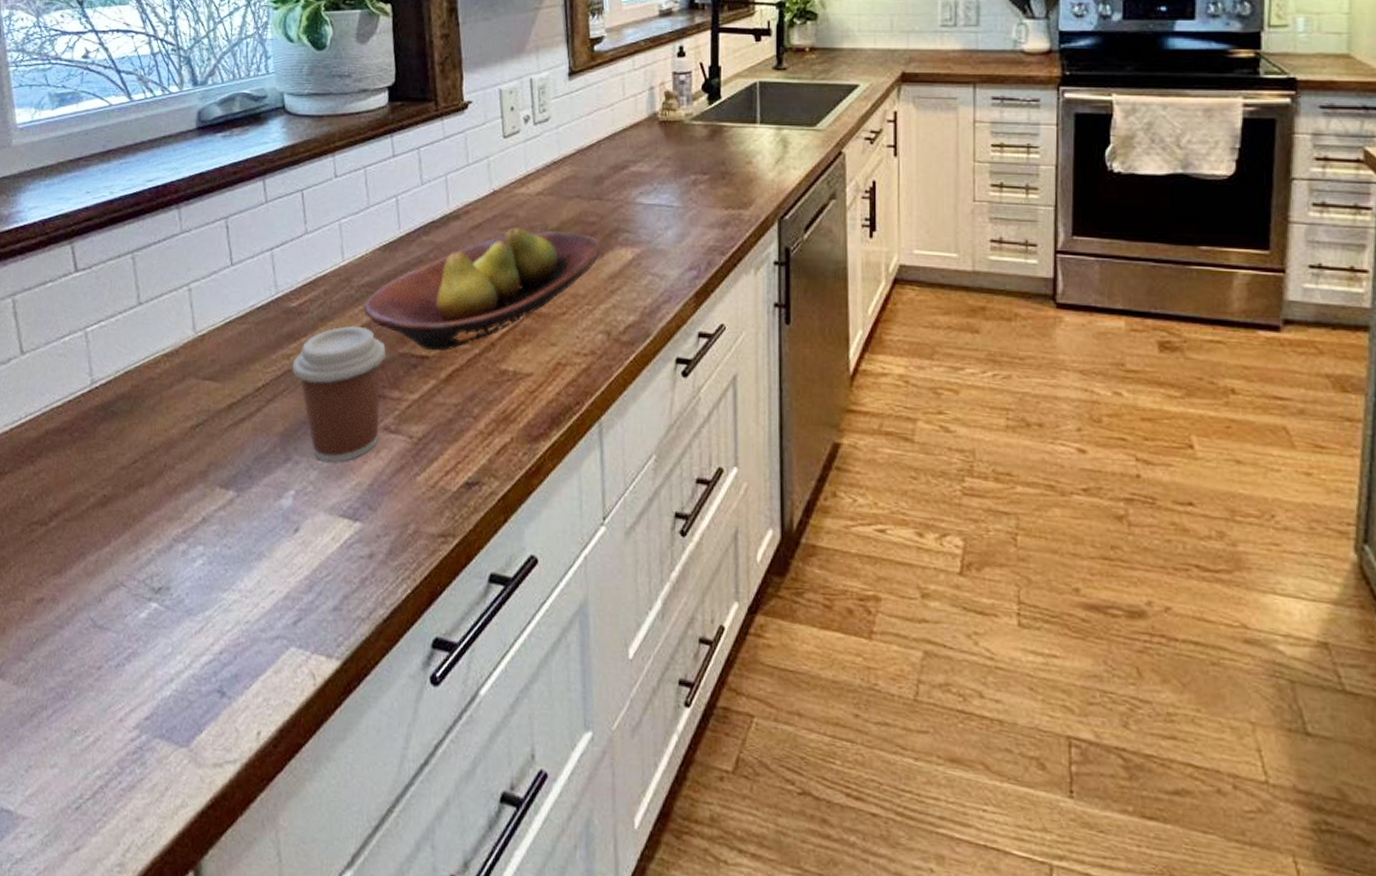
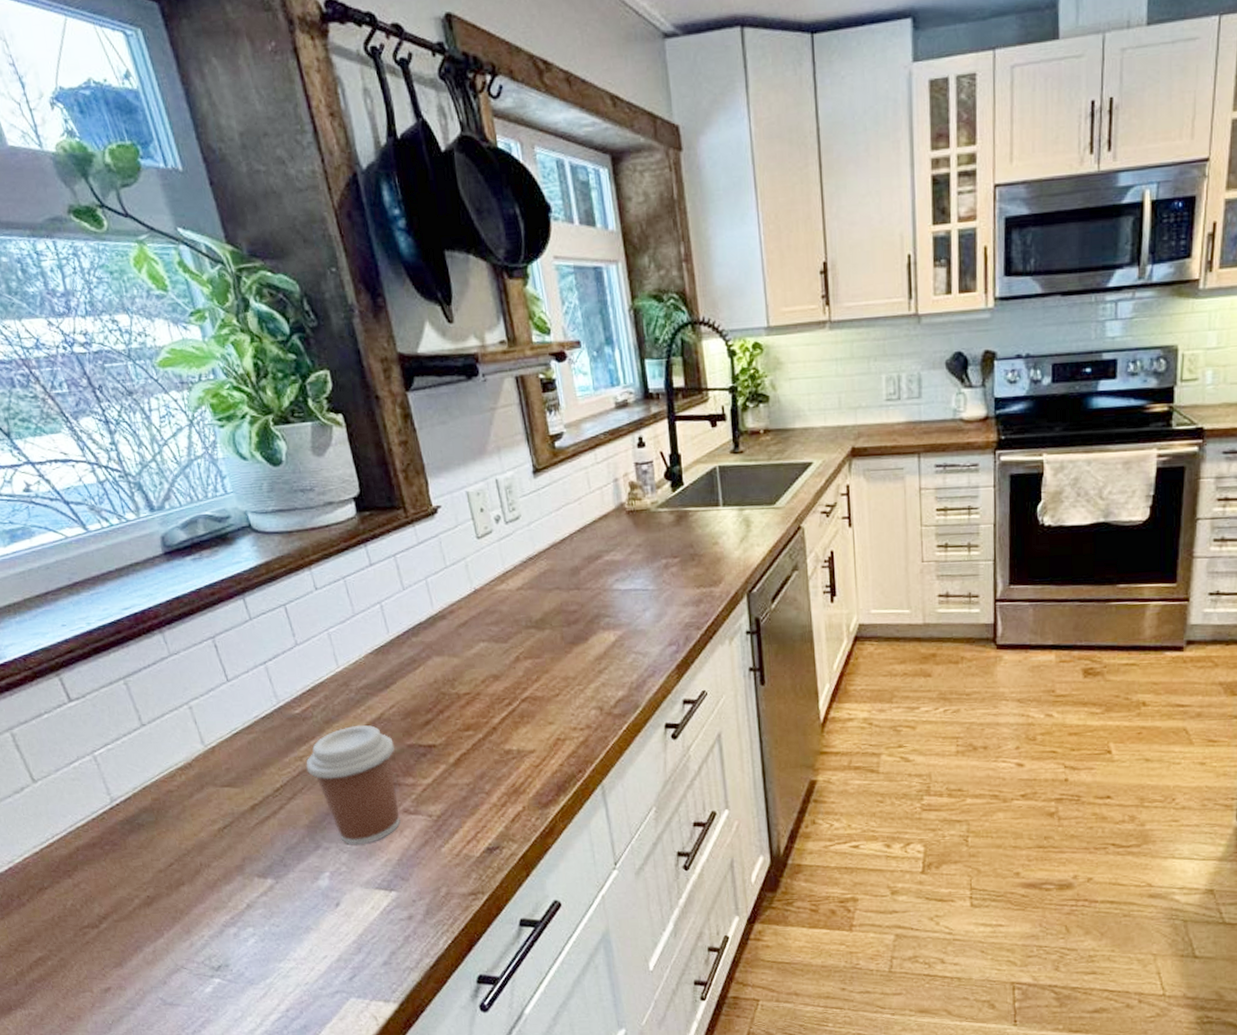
fruit bowl: present [363,227,601,351] -> none [365,620,585,740]

